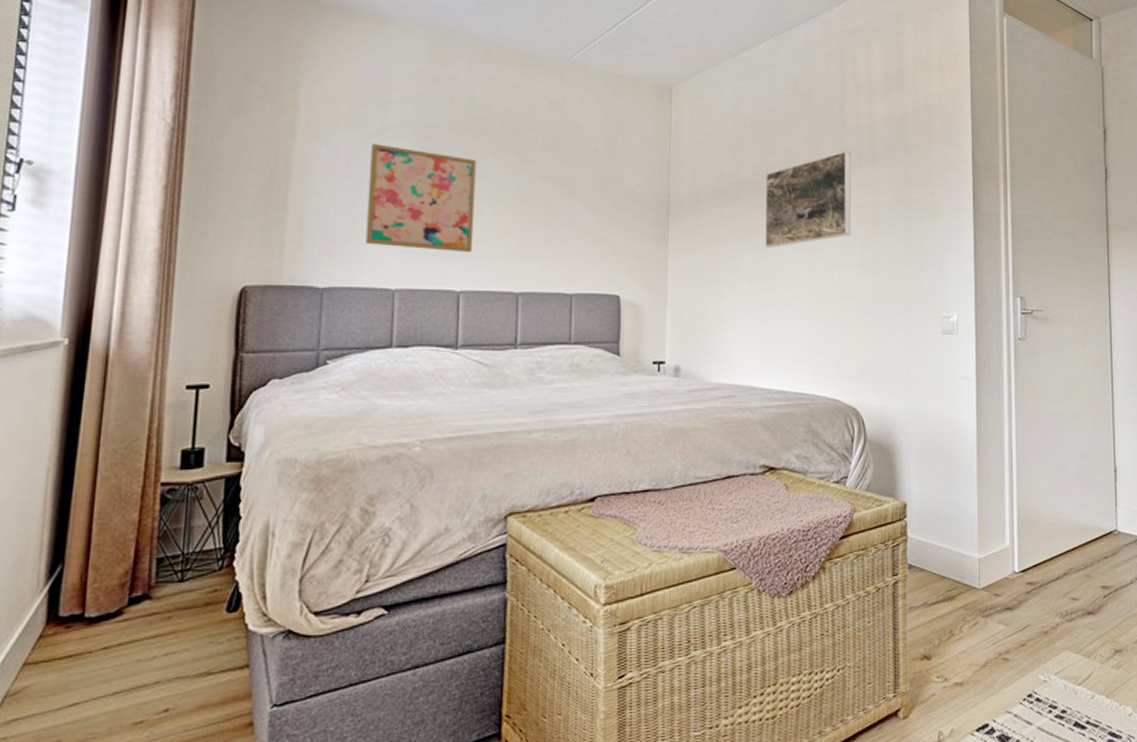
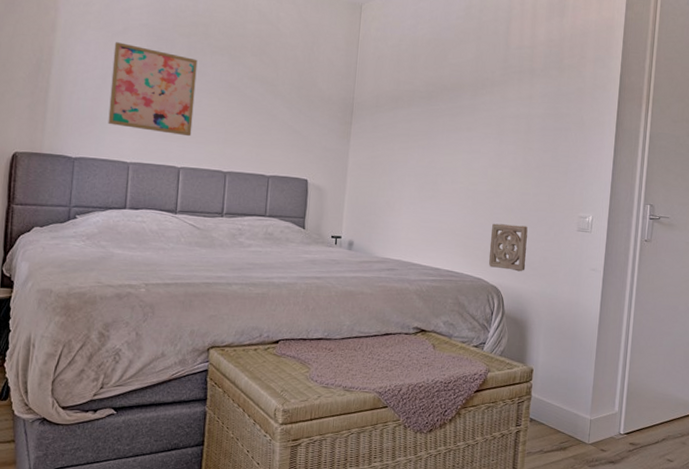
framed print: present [765,151,851,248] -> none [431,68,512,148]
wall ornament: none [842,332,887,387] -> present [488,223,528,272]

